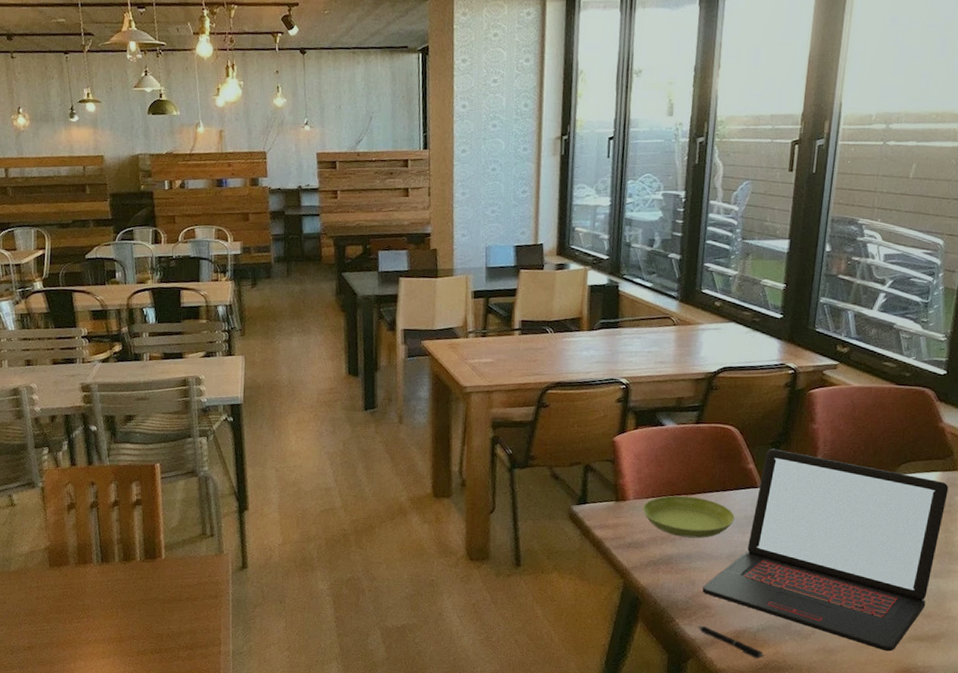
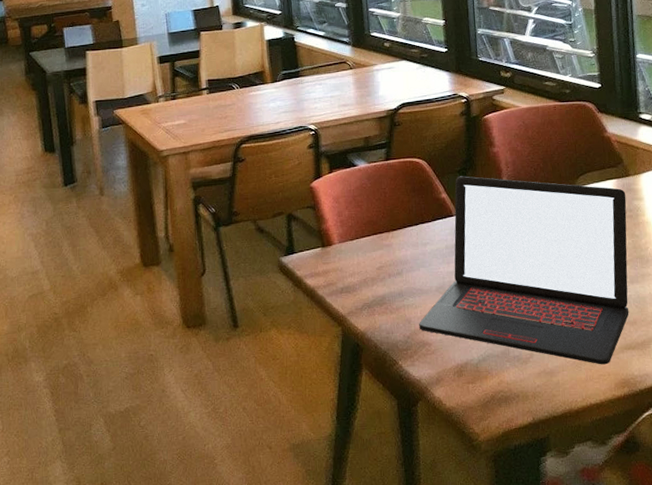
saucer: present [642,495,735,538] -> none [348,233,438,275]
pen: present [696,625,764,659] -> none [419,364,490,392]

